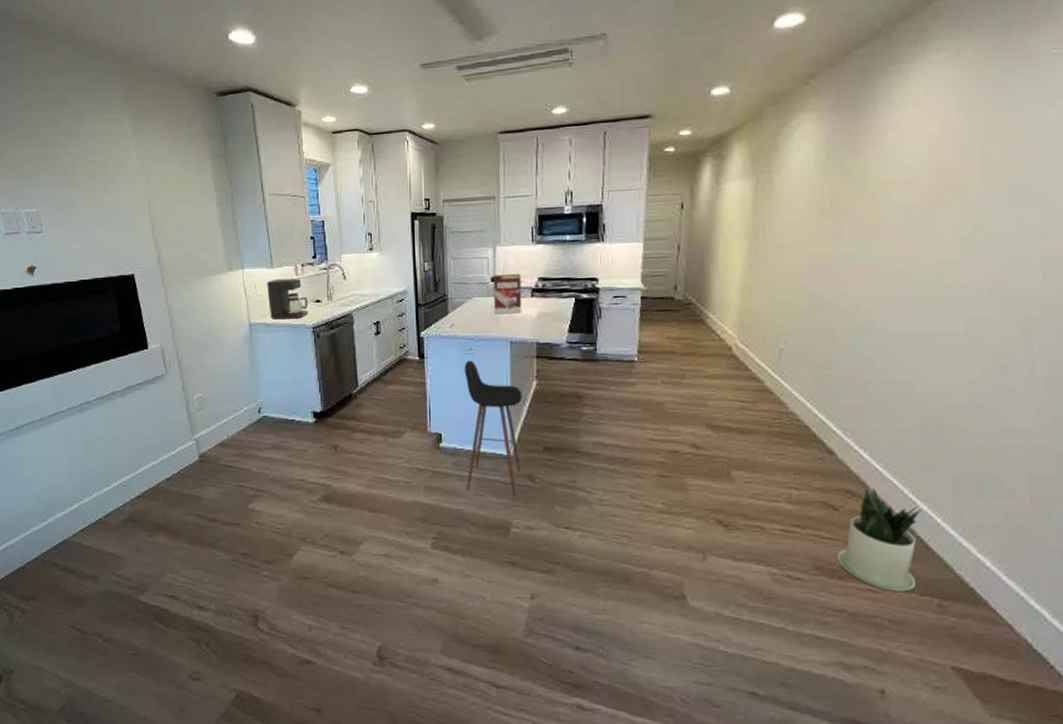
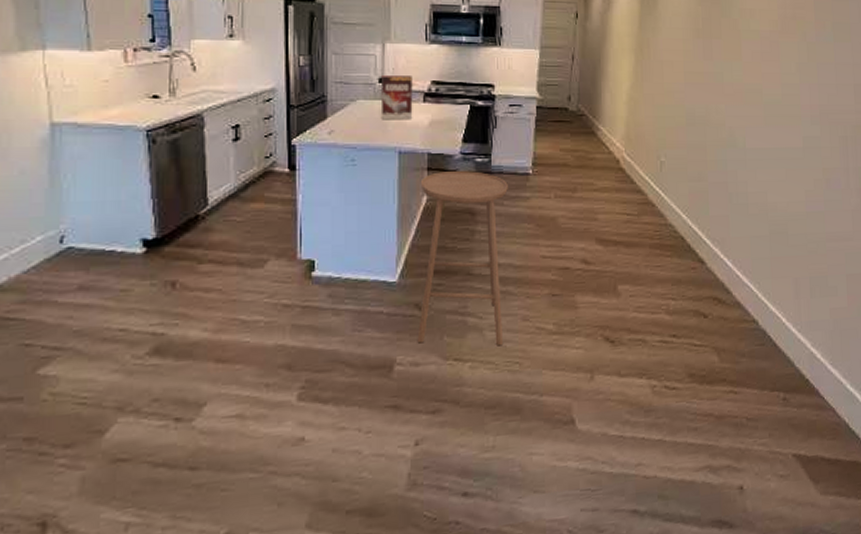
coffee maker: present [267,278,309,320] -> none [80,65,142,119]
bar stool: present [464,360,523,497] -> none [343,172,411,329]
stool: none [530,357,614,520] -> present [417,170,508,347]
planter: present [837,486,922,592] -> none [706,292,772,391]

